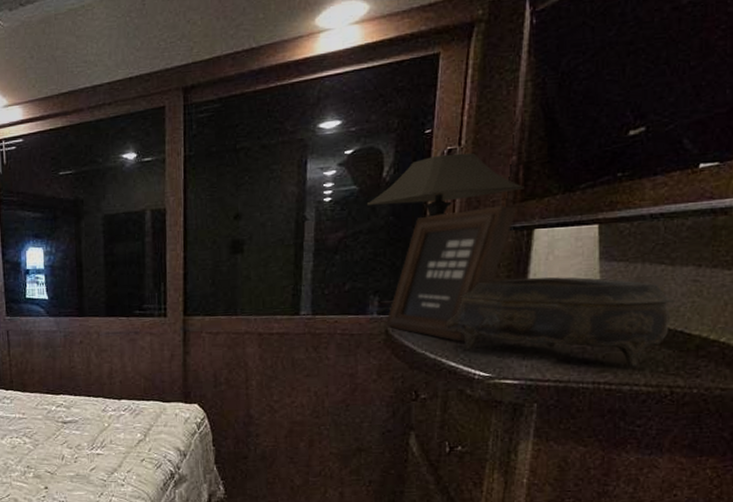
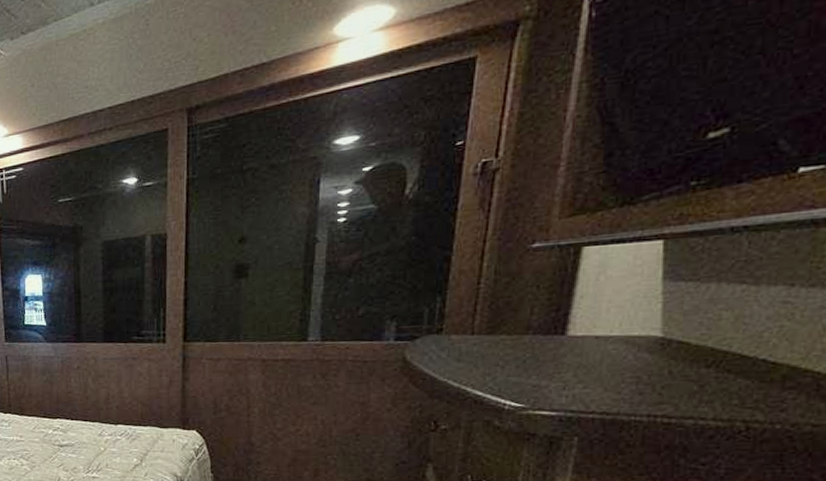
table lamp: present [367,152,524,314] -> none [387,164,573,340]
picture frame: present [385,205,517,342] -> none [402,221,563,369]
jewelry box: present [445,276,676,368] -> none [472,299,758,400]

